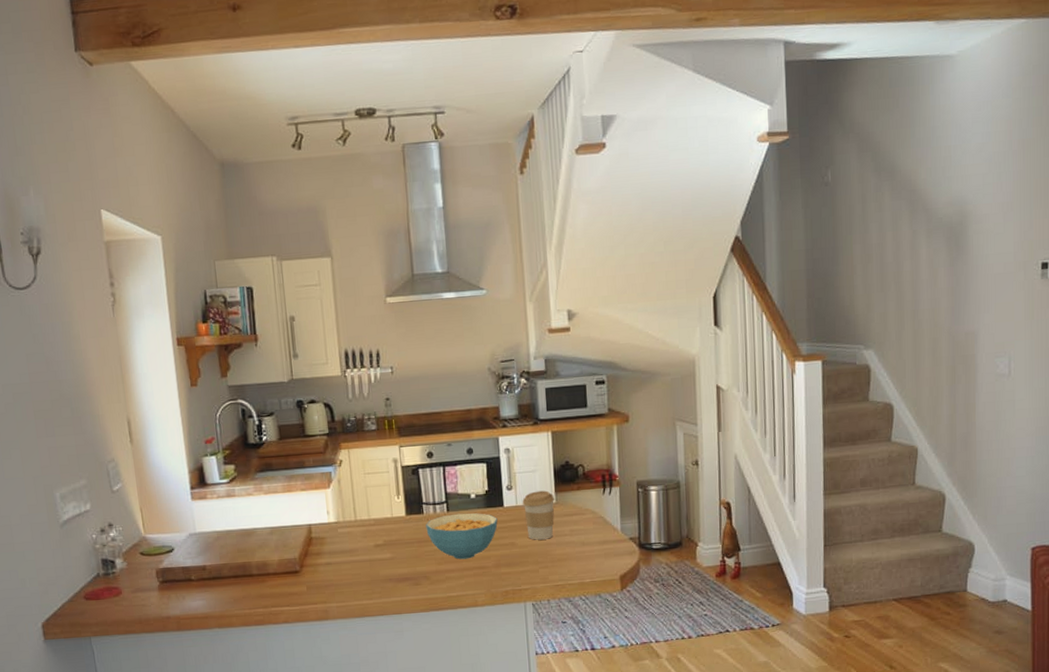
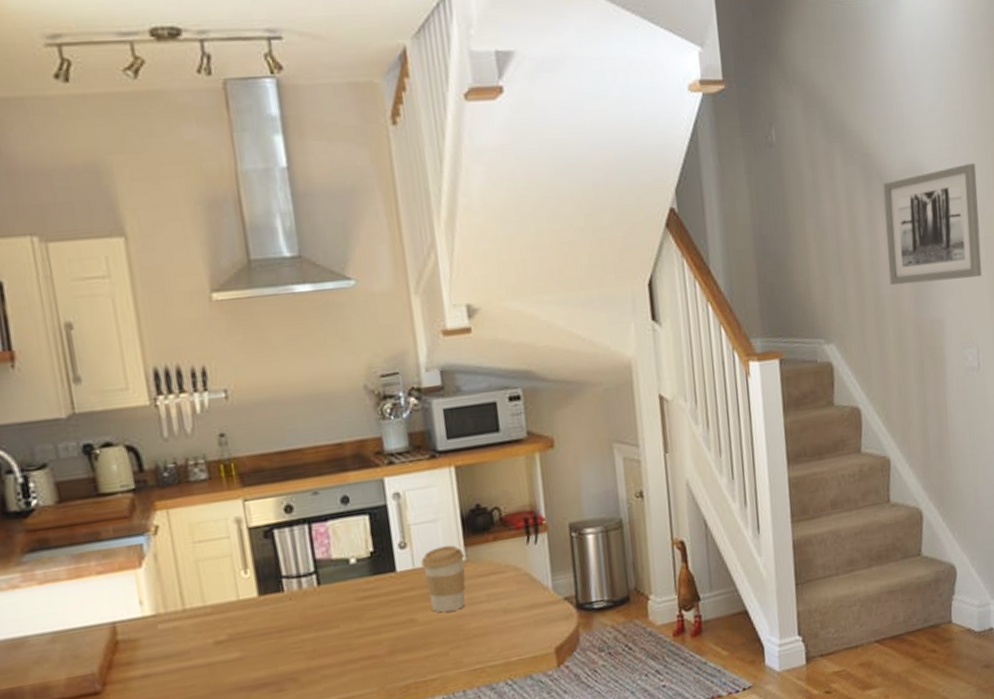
cereal bowl: present [426,513,498,560] -> none [288,583,390,650]
wall art: none [927,197,1020,302] -> present [883,163,982,286]

